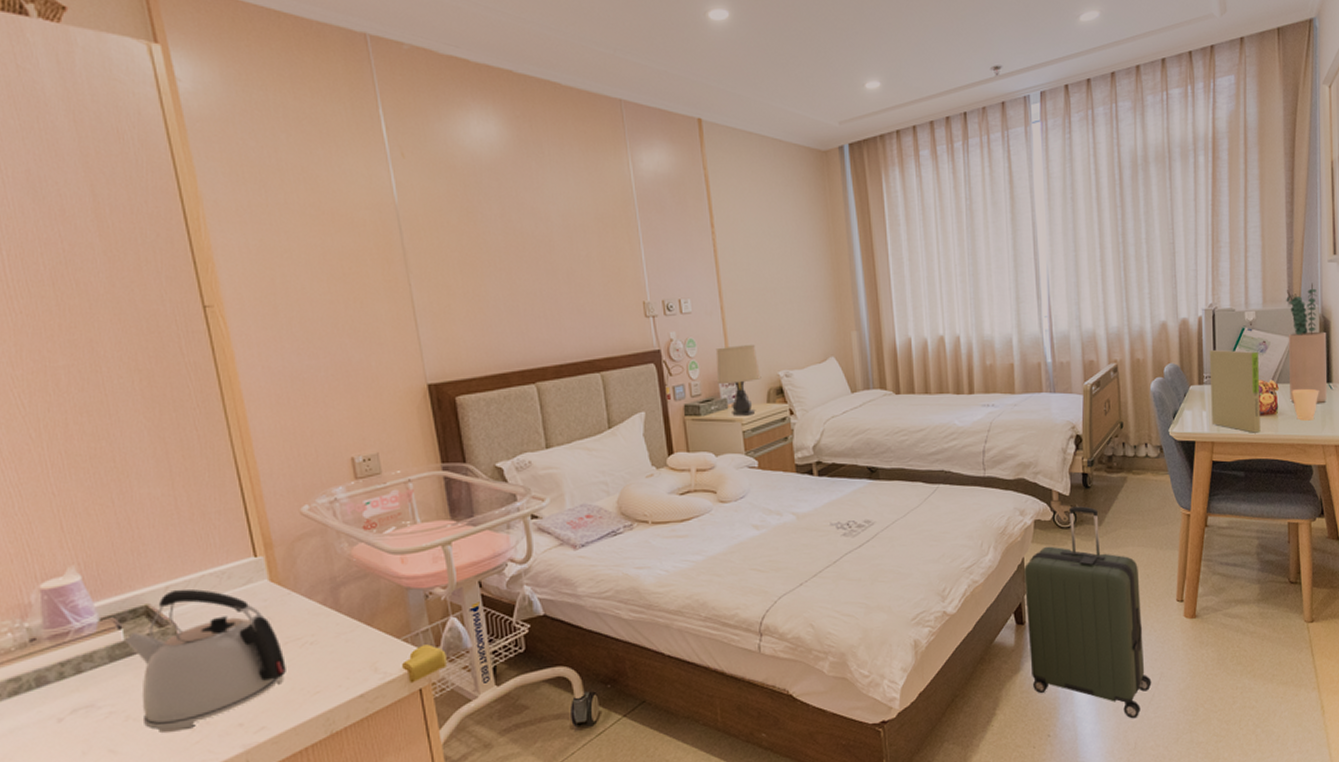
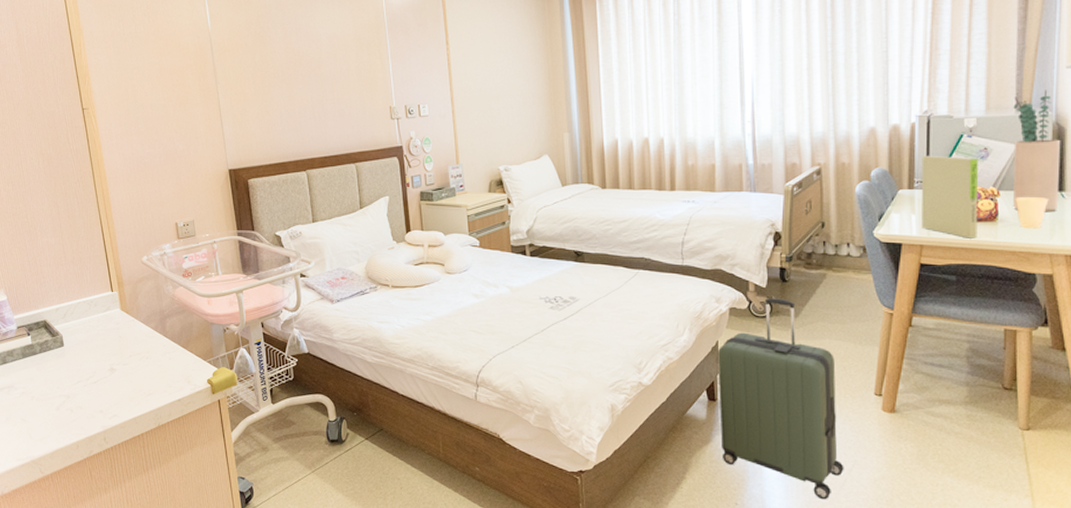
kettle: present [123,589,286,734] -> none [31,311,130,412]
table lamp: present [715,345,761,416] -> none [447,143,484,203]

